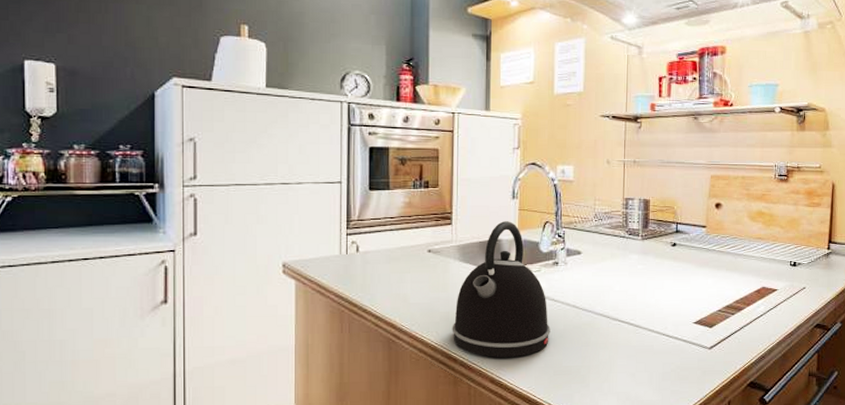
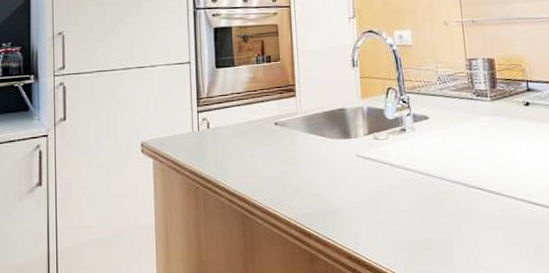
kettle: present [452,221,550,357] -> none [303,90,405,232]

